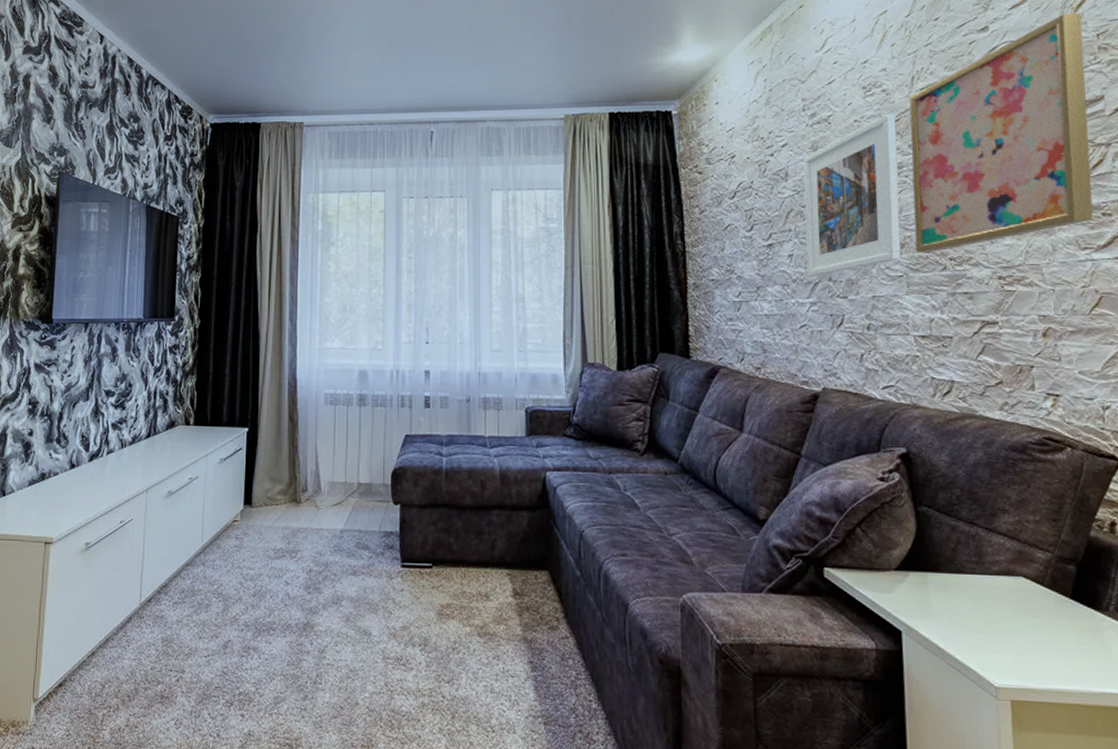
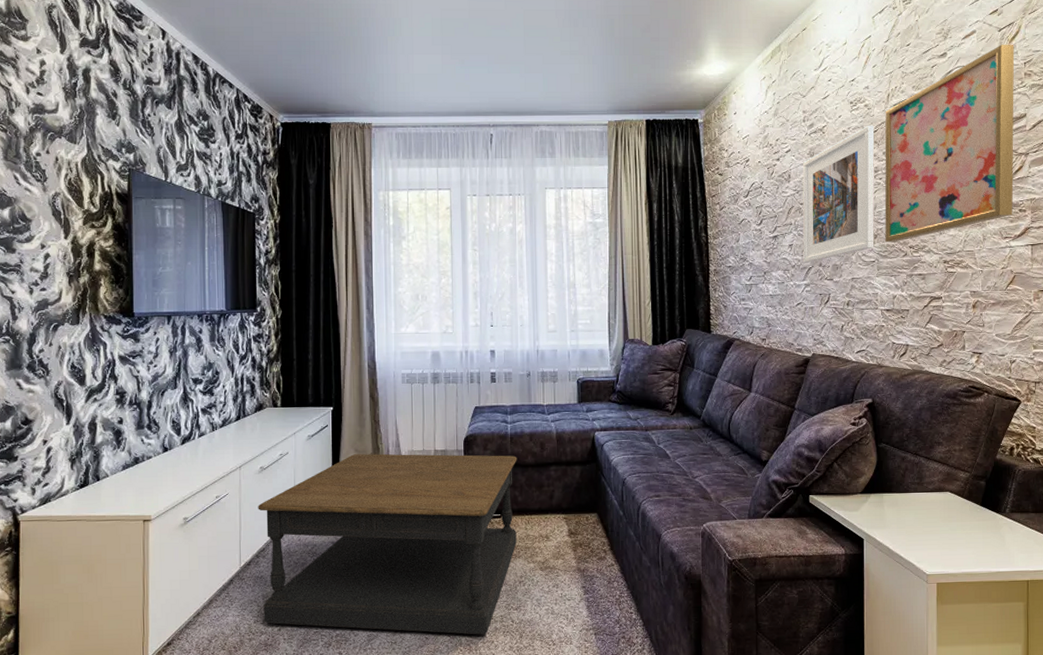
coffee table: none [161,483,453,710] -> present [258,453,517,635]

